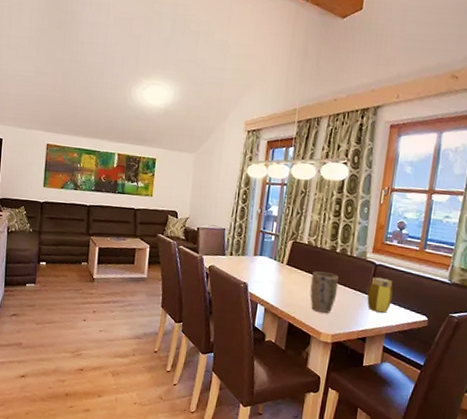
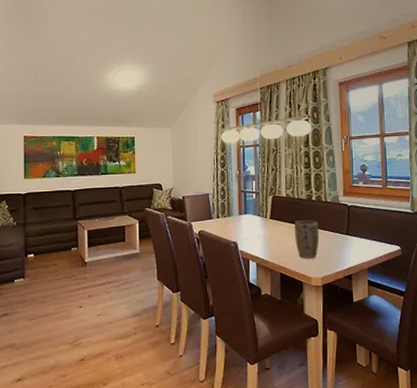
jar: present [367,277,393,313] -> none [346,217,368,249]

